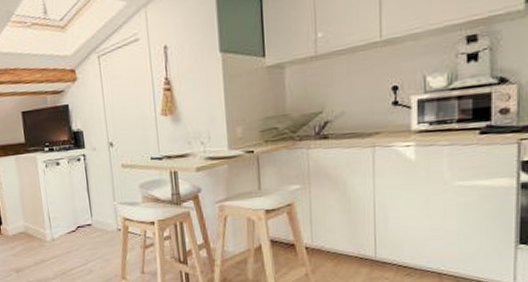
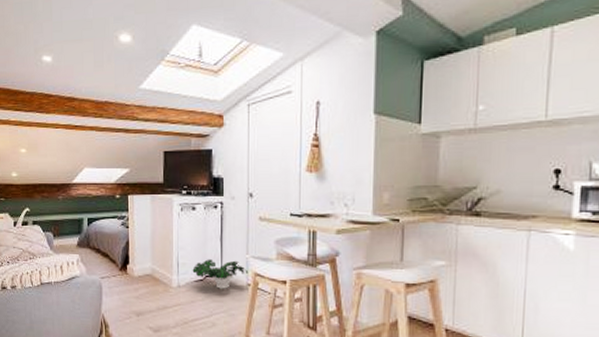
potted plant: none [64,208,118,237] -> present [192,259,249,289]

